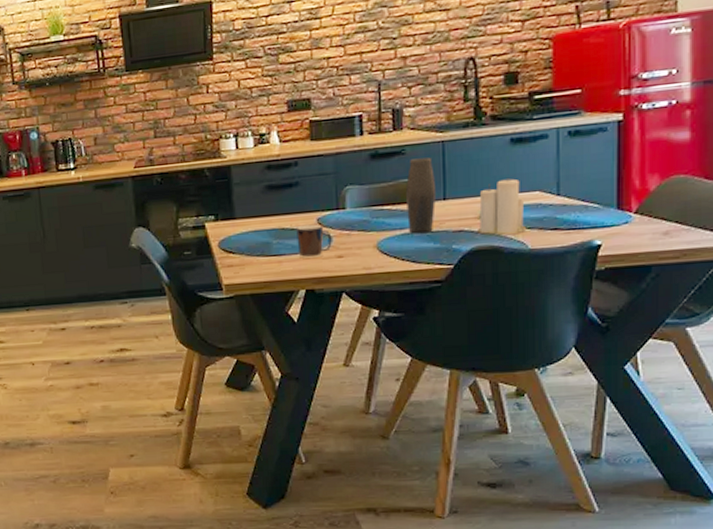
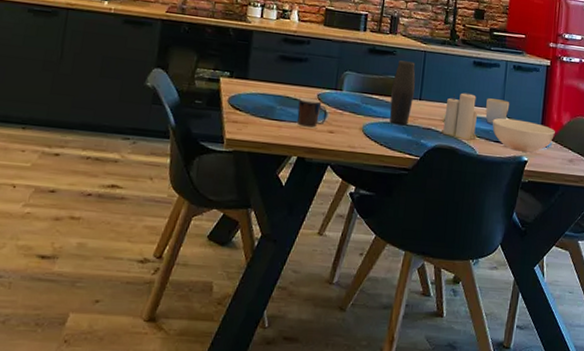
cup: none [535,177,568,211] -> present [485,98,510,125]
bowl: none [545,196,640,236] -> present [492,118,556,153]

